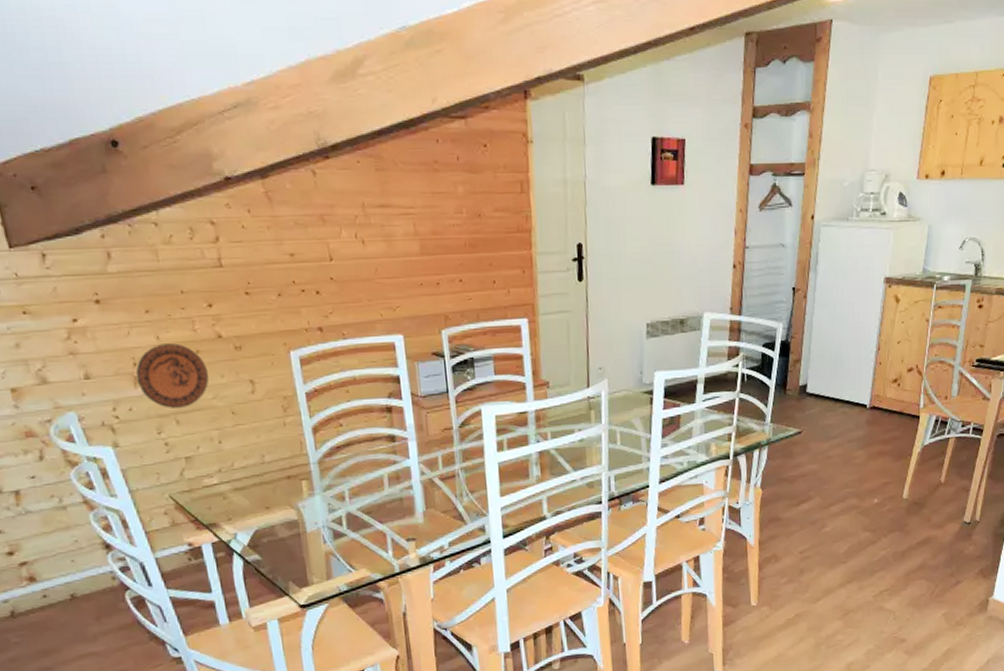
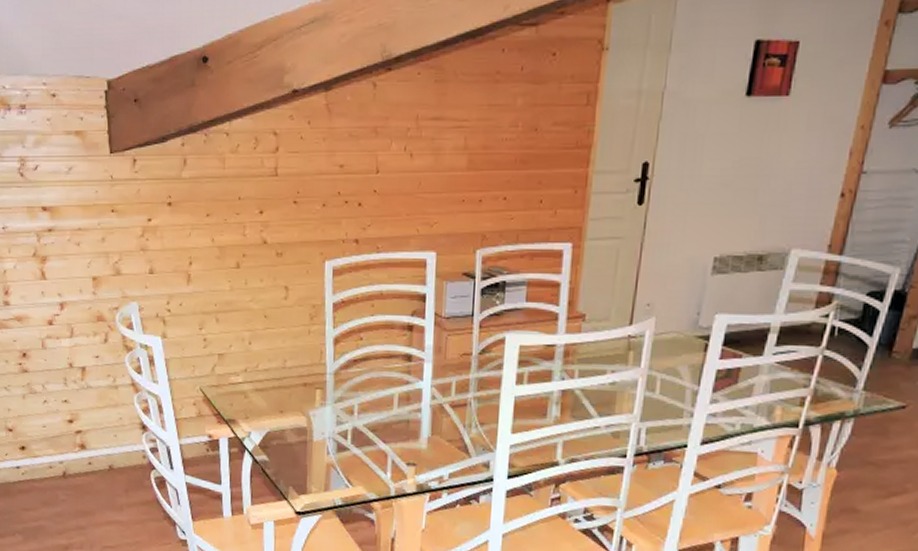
decorative plate: present [135,343,210,408] -> none [190,246,251,307]

